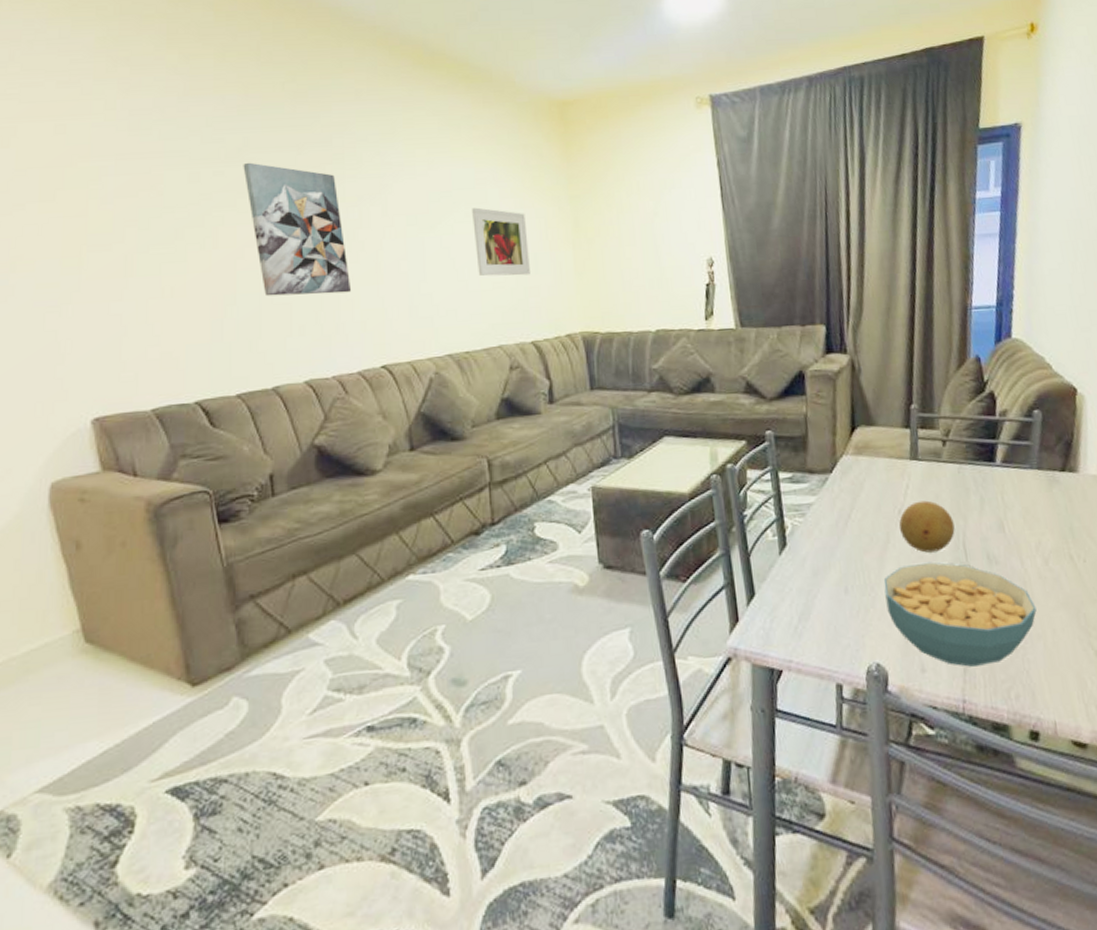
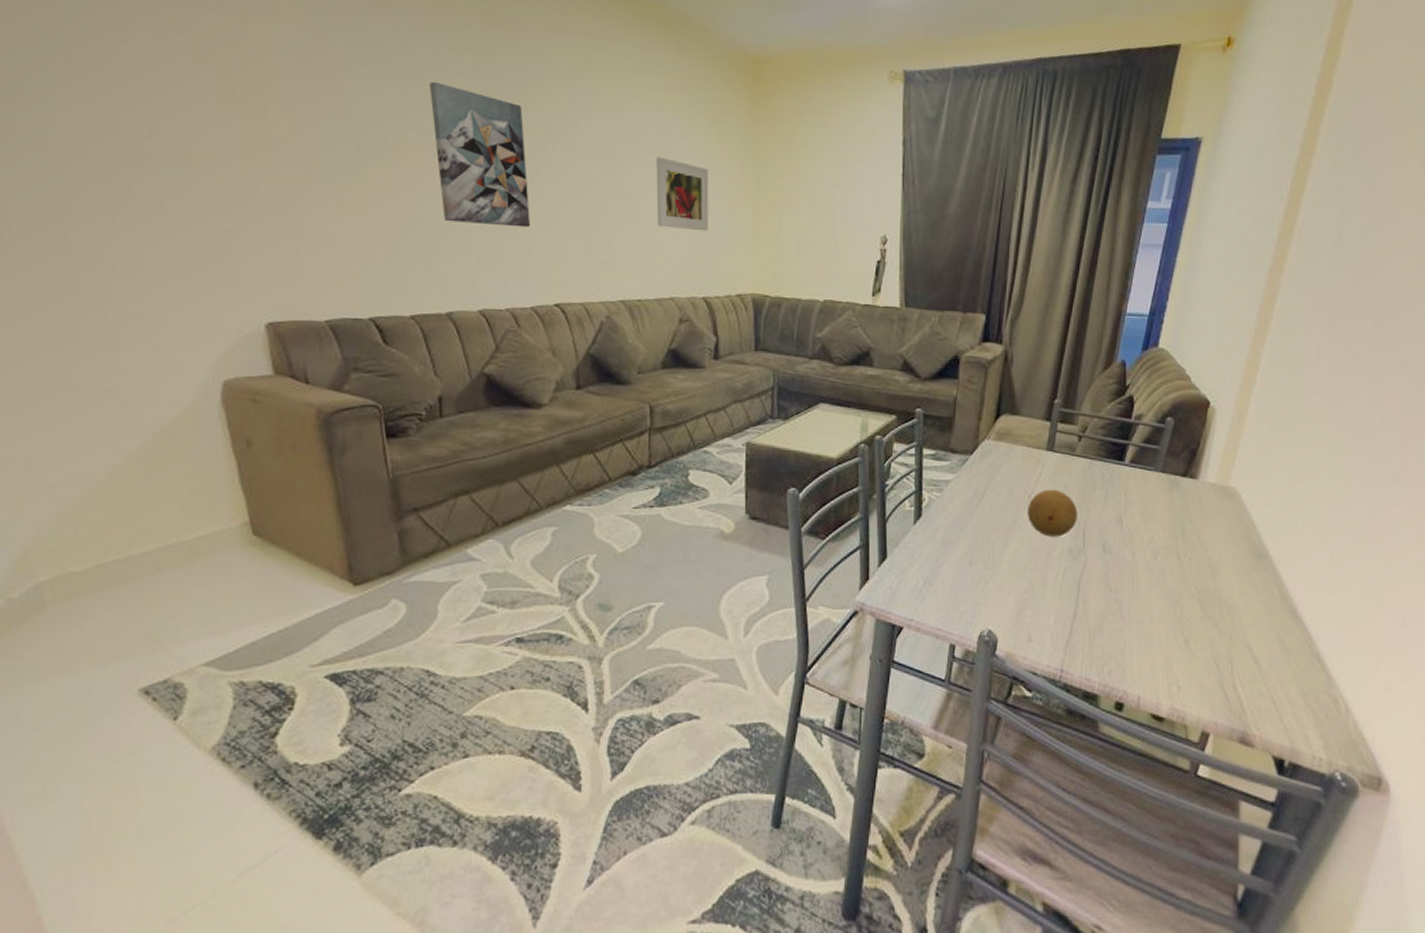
cereal bowl: present [883,562,1037,667] -> none [1005,545,1139,641]

